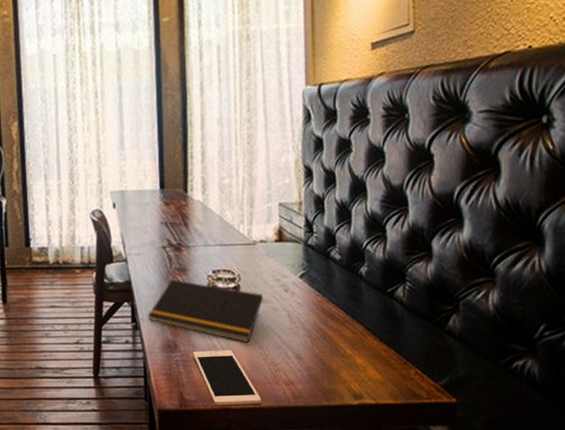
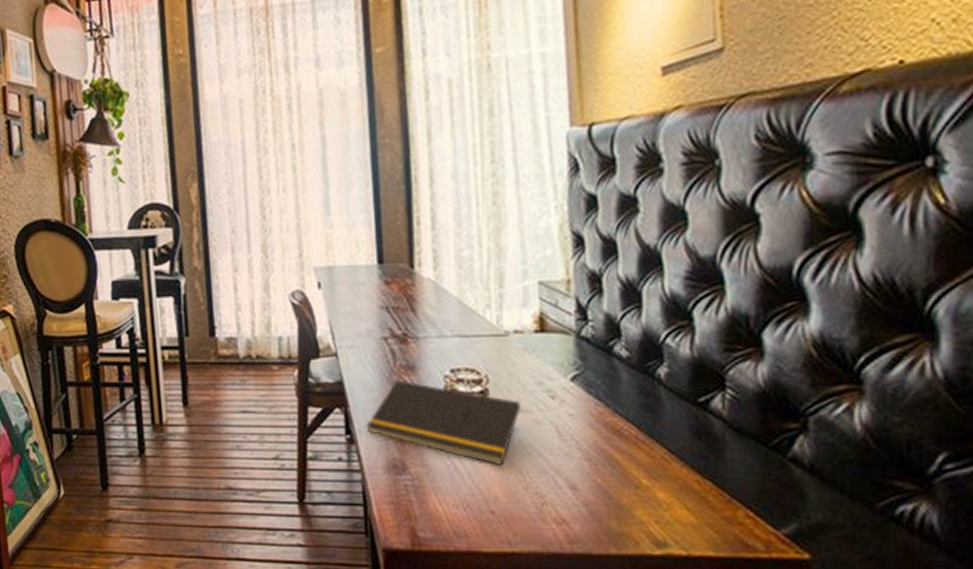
cell phone: present [192,350,262,406] -> none [426,473,523,548]

